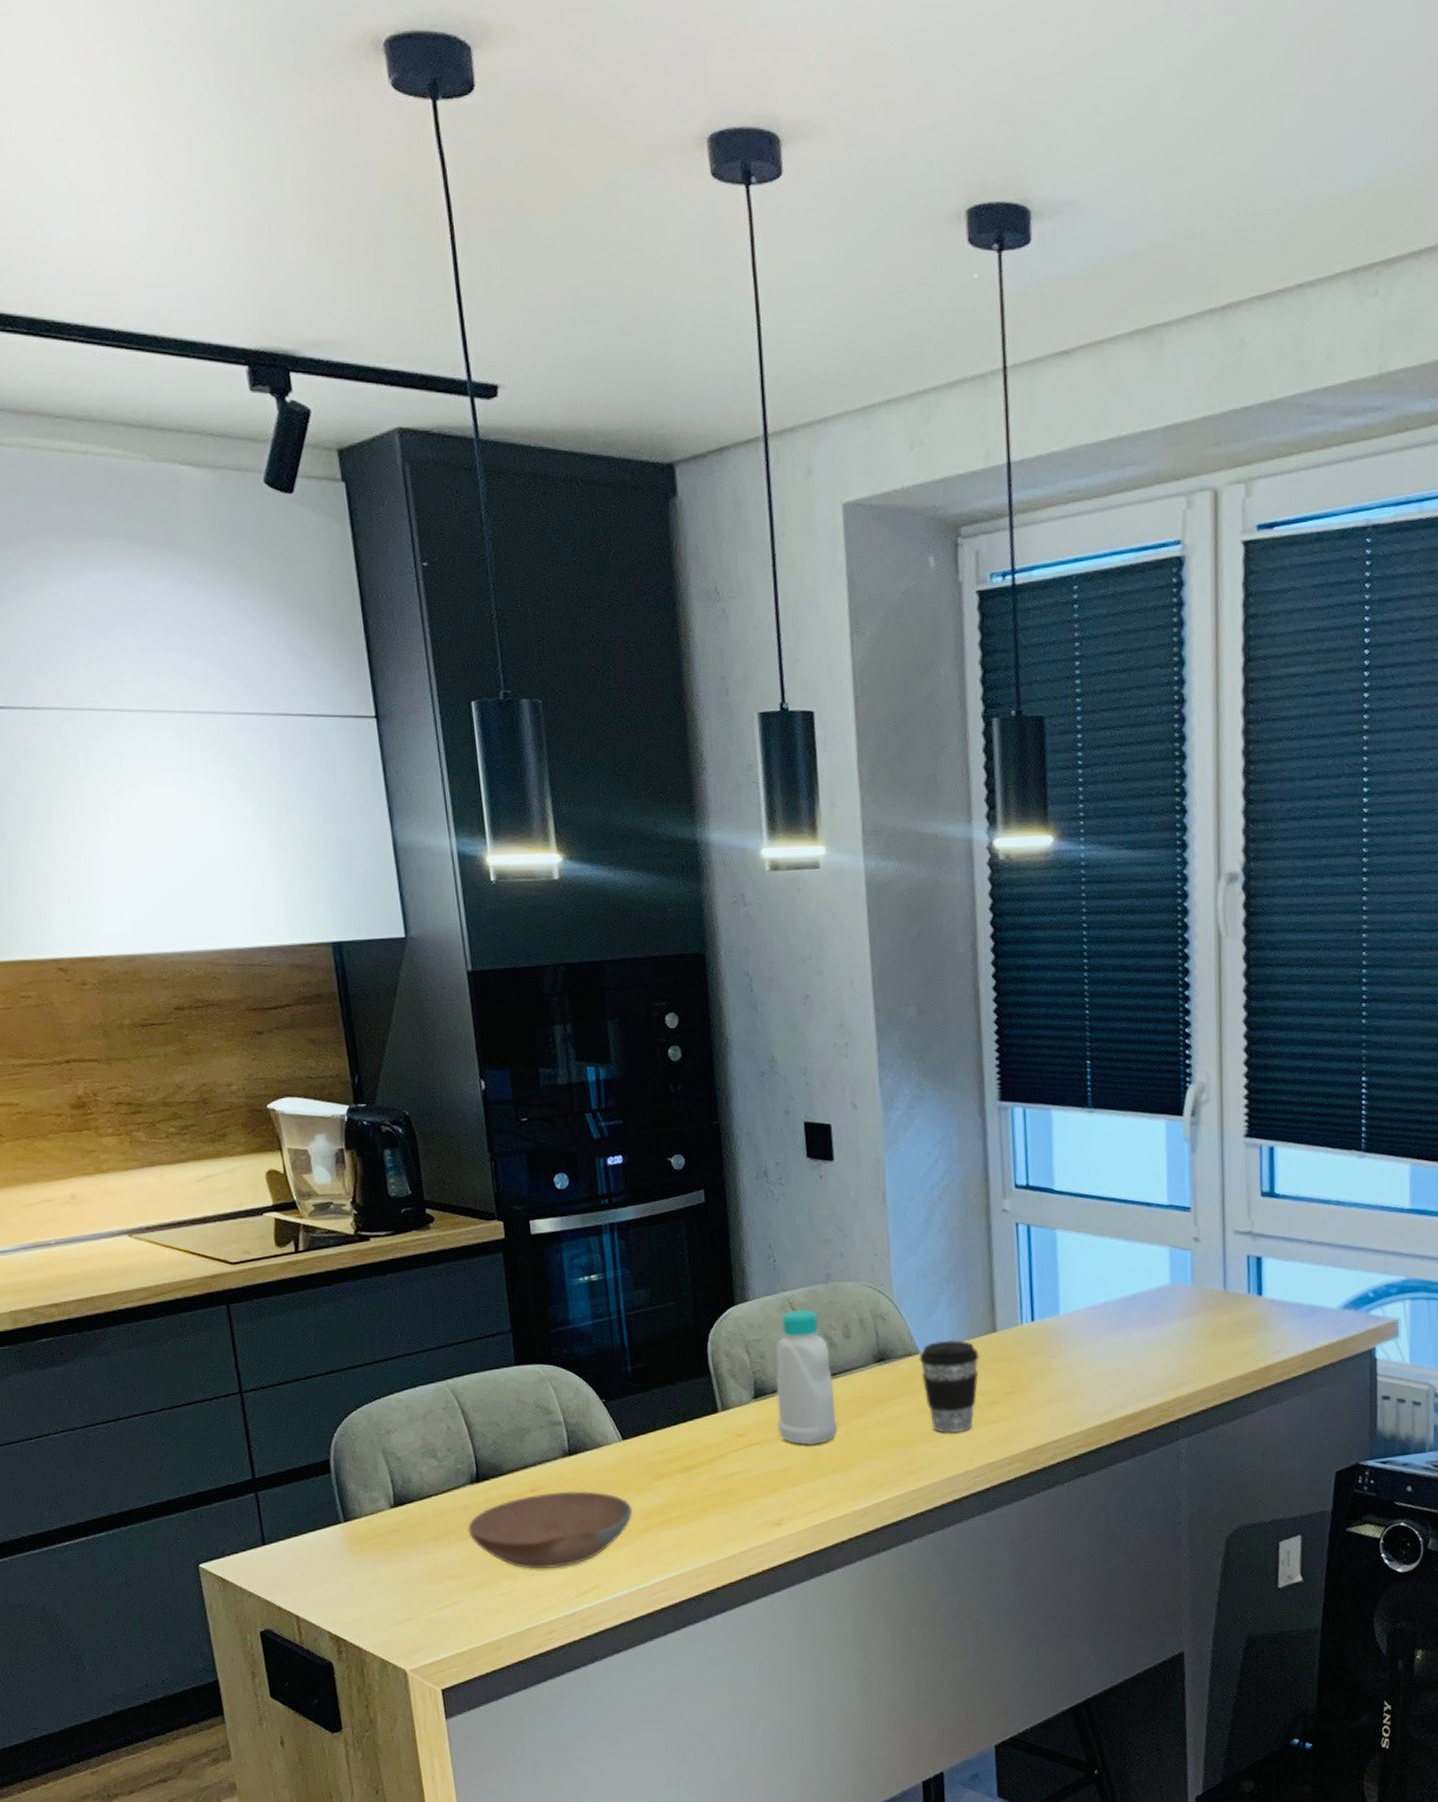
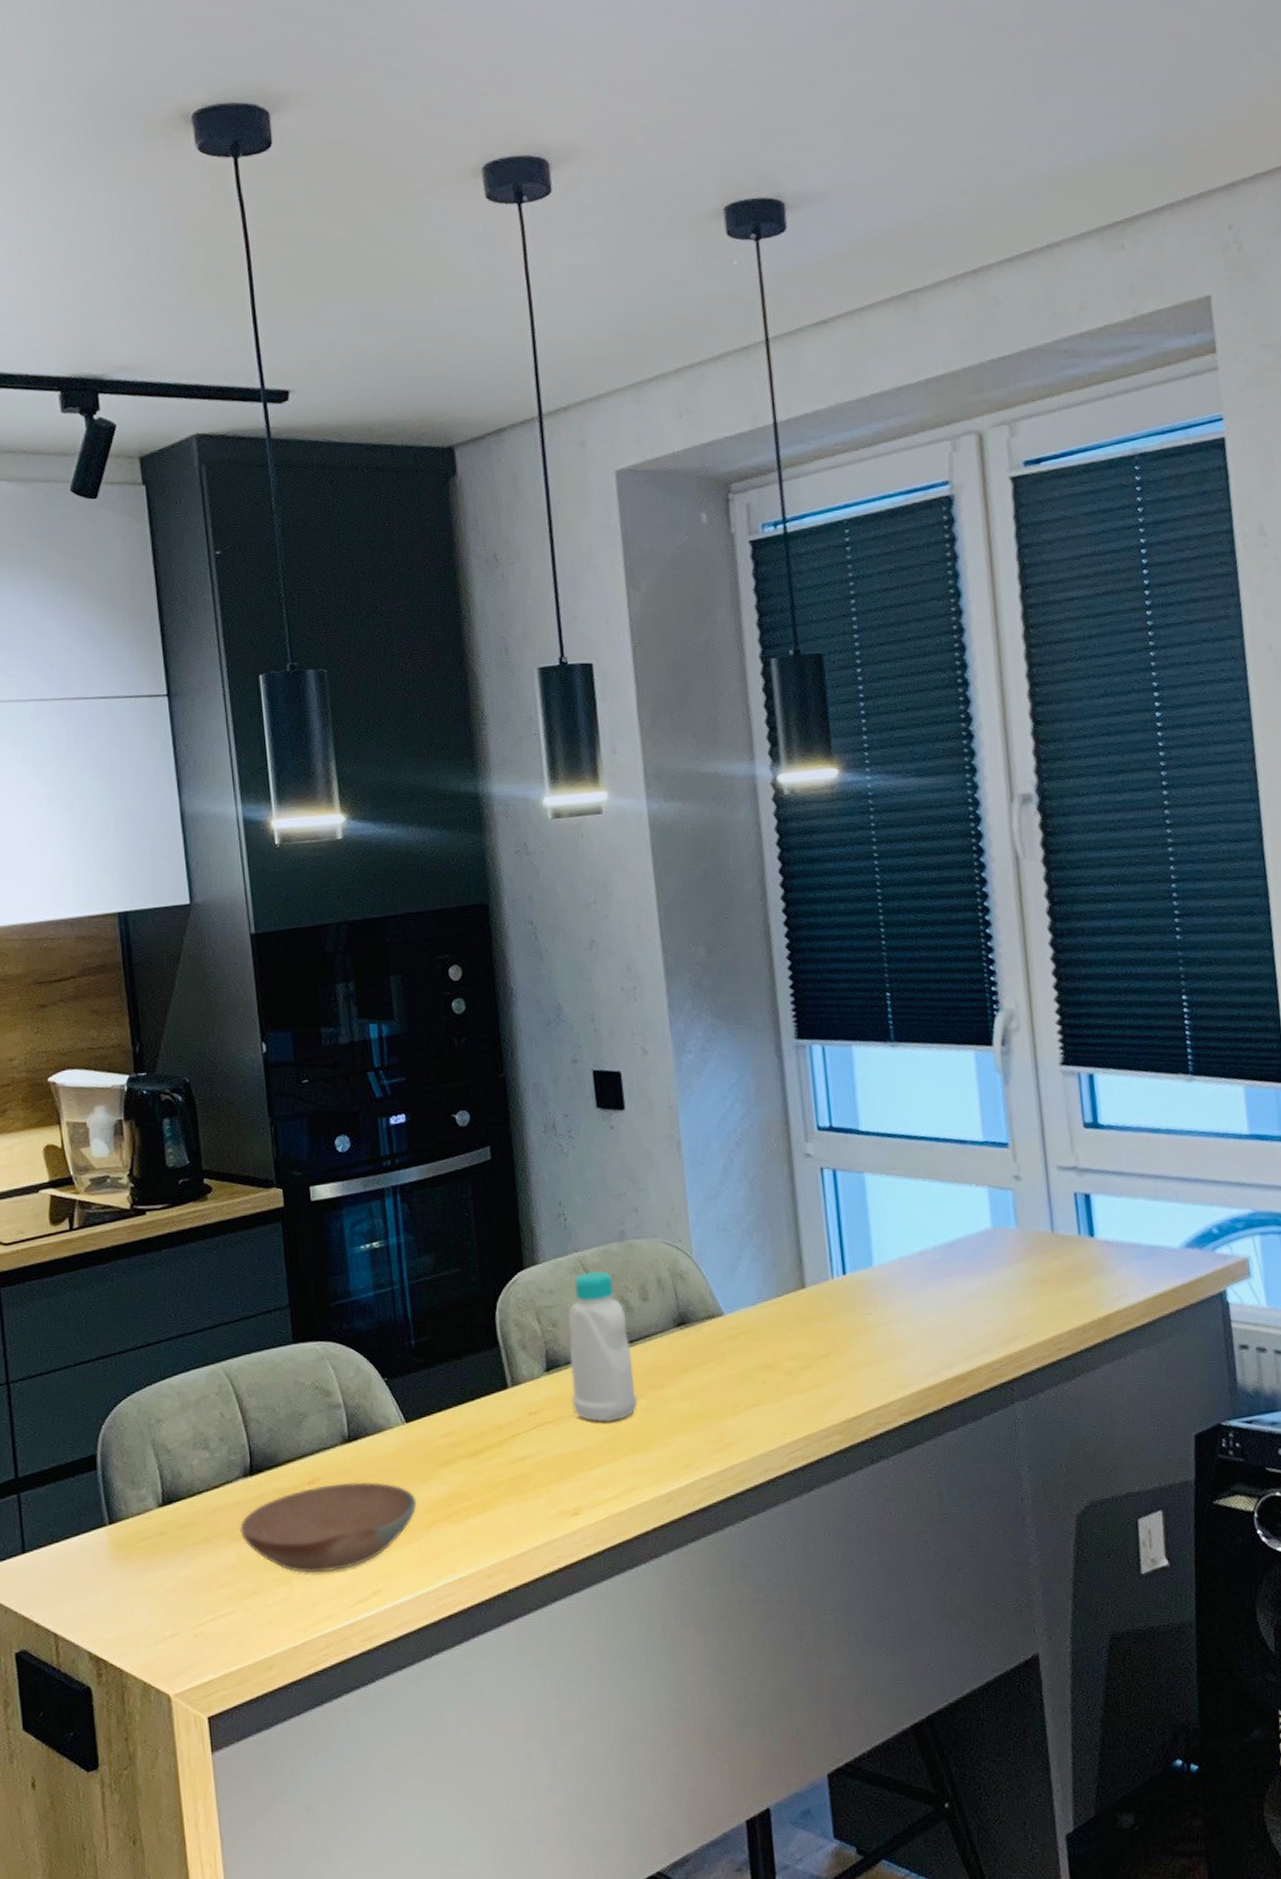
coffee cup: present [919,1340,979,1434] -> none [723,1298,788,1404]

